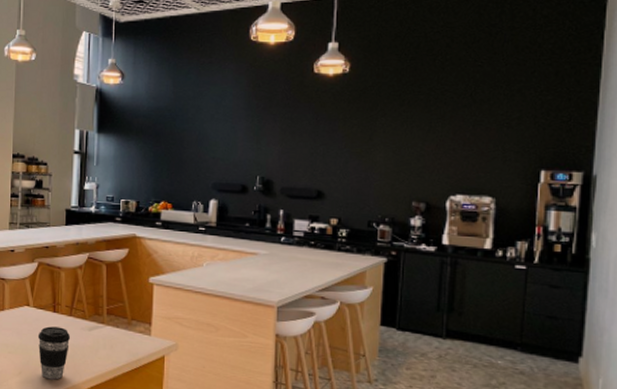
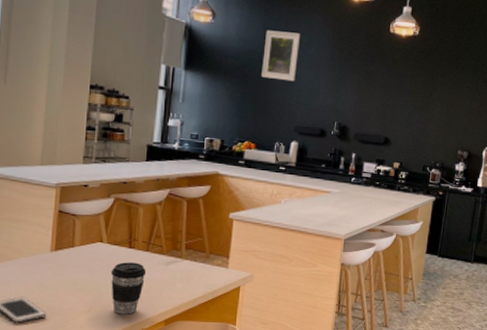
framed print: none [174,85,212,136] -> present [261,30,300,82]

